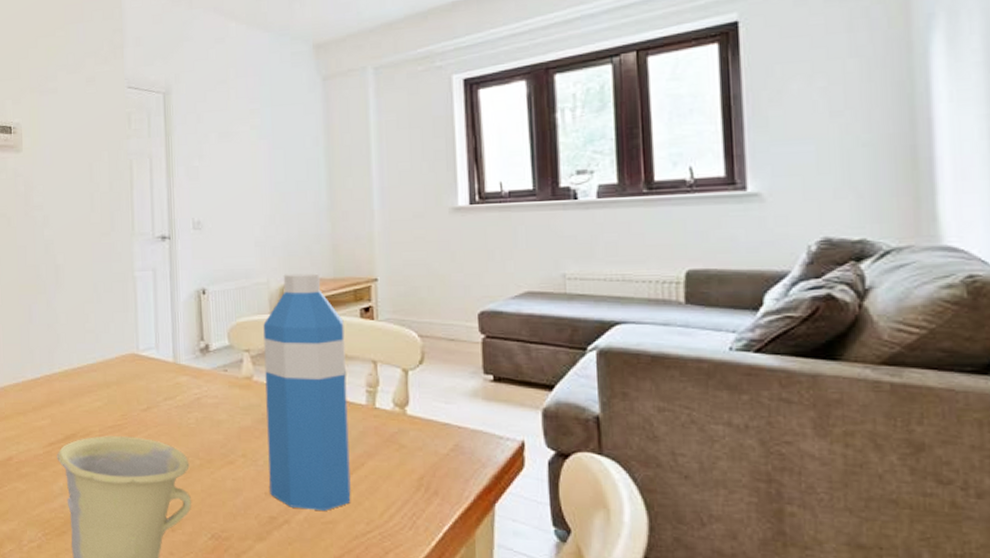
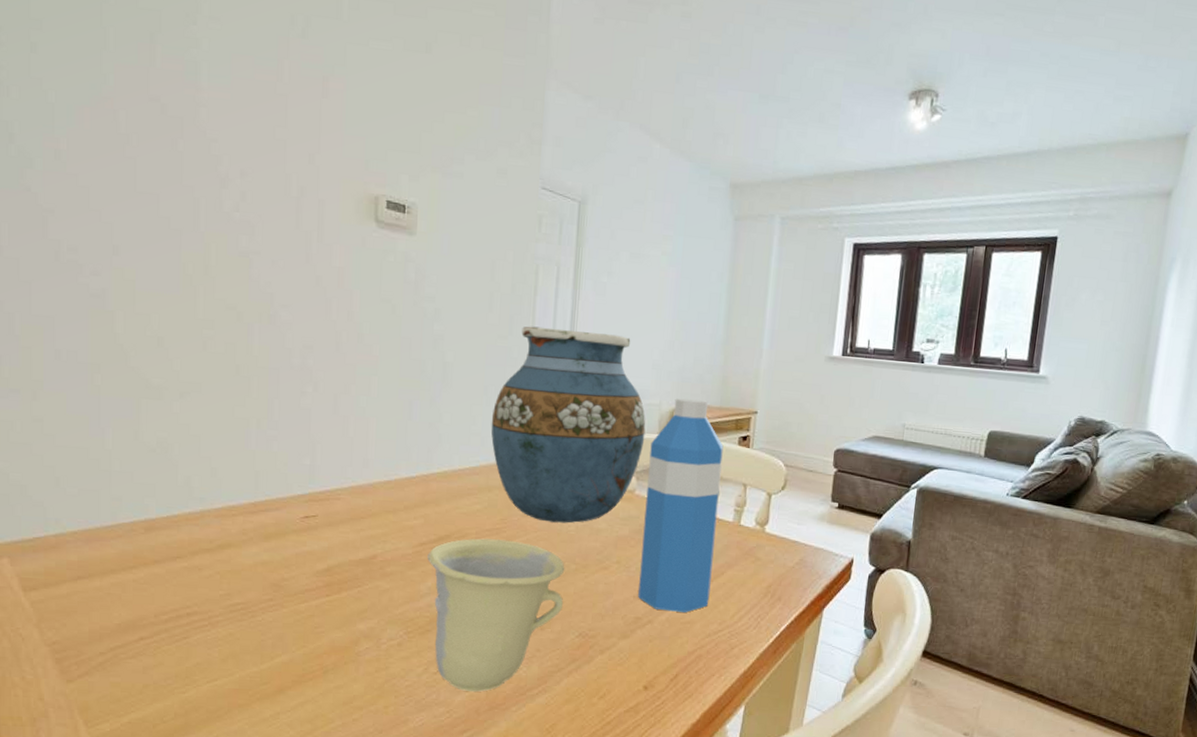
vase: none [103,216,256,416] -> present [490,326,646,523]

